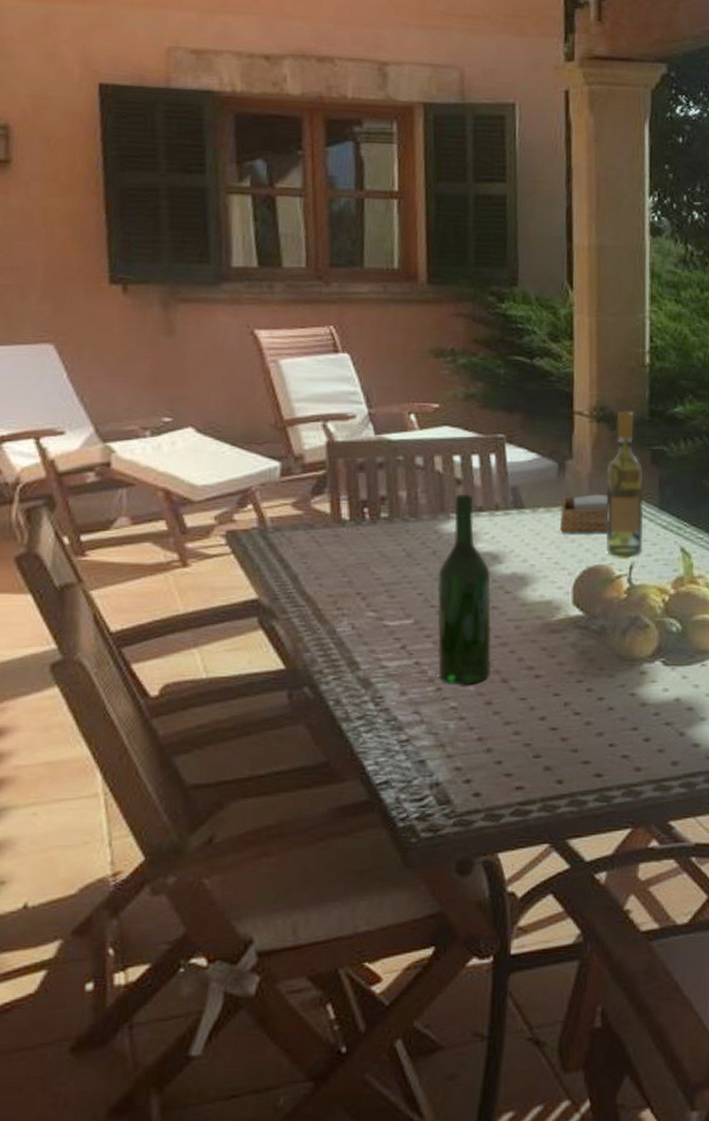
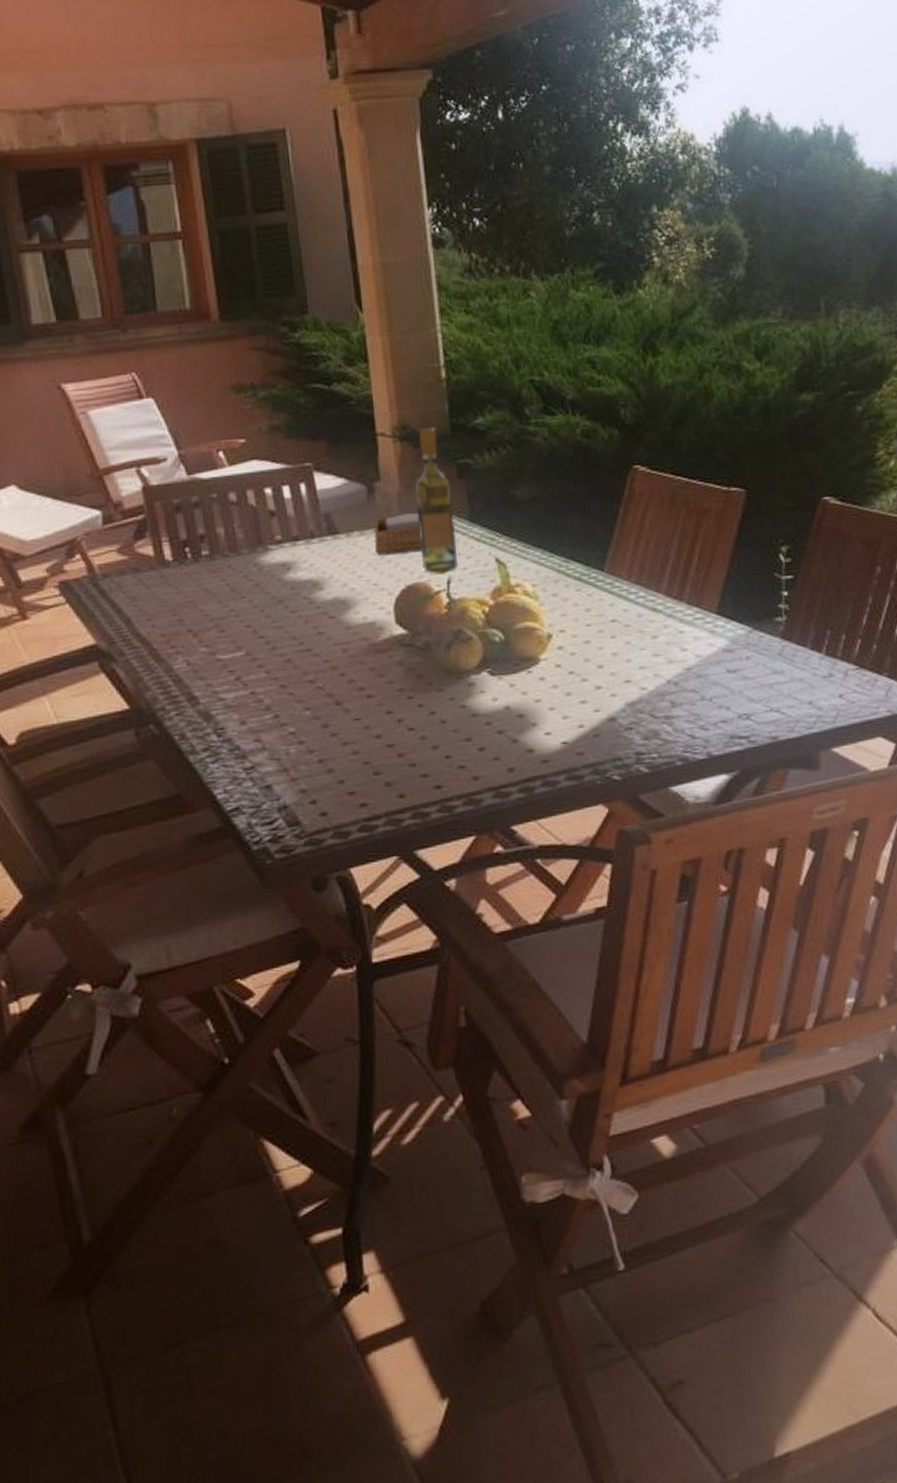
wine bottle: present [437,493,492,684] -> none [263,525,324,710]

